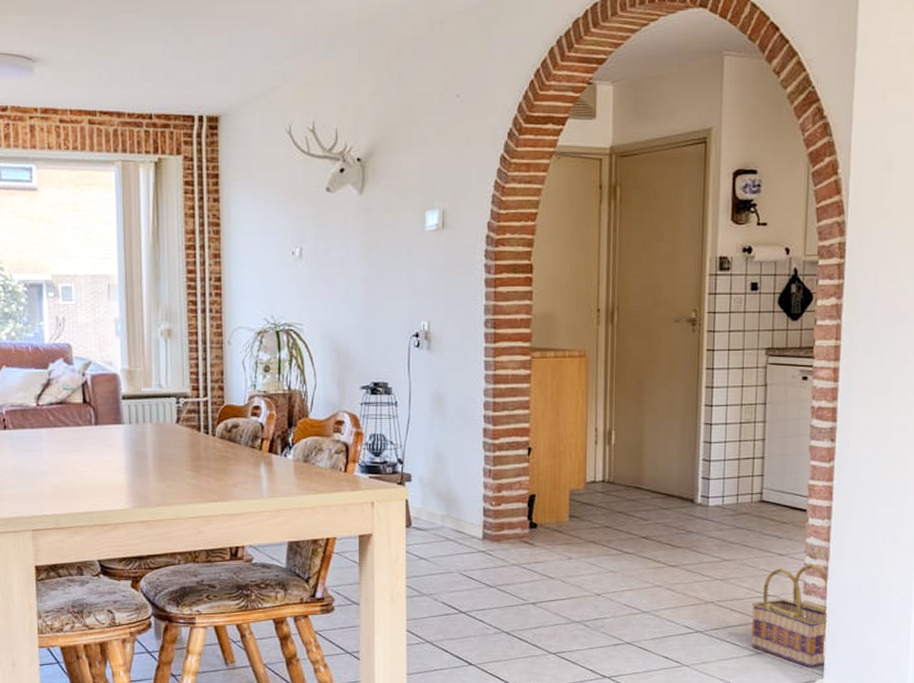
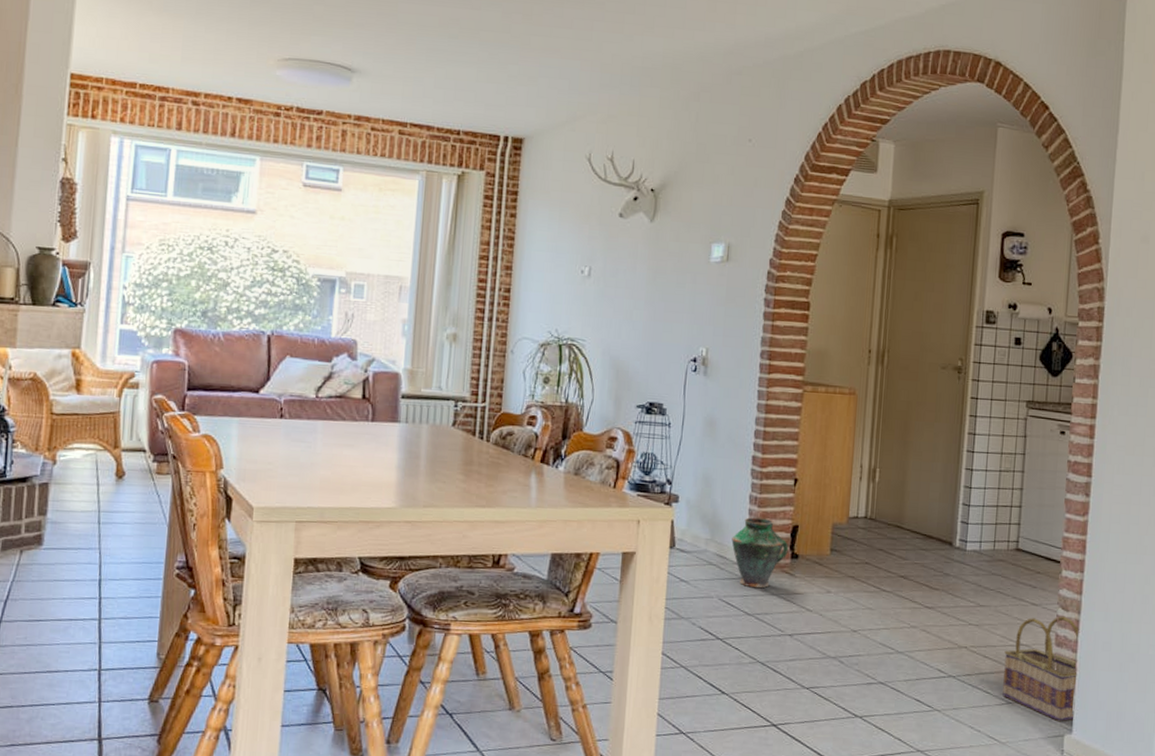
vase: none [468,490,526,560] -> present [731,517,789,588]

